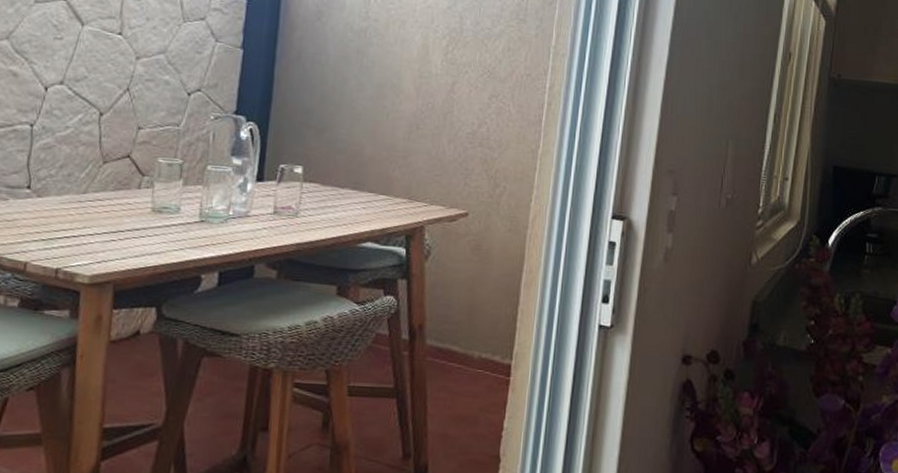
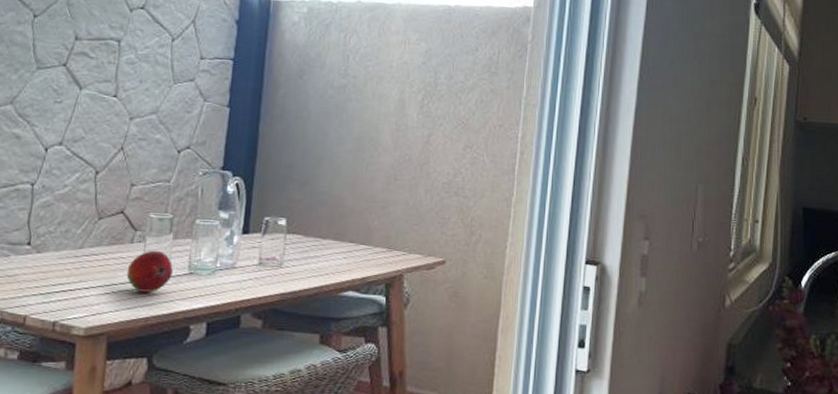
fruit: none [133,196,183,240] -> present [126,250,173,293]

